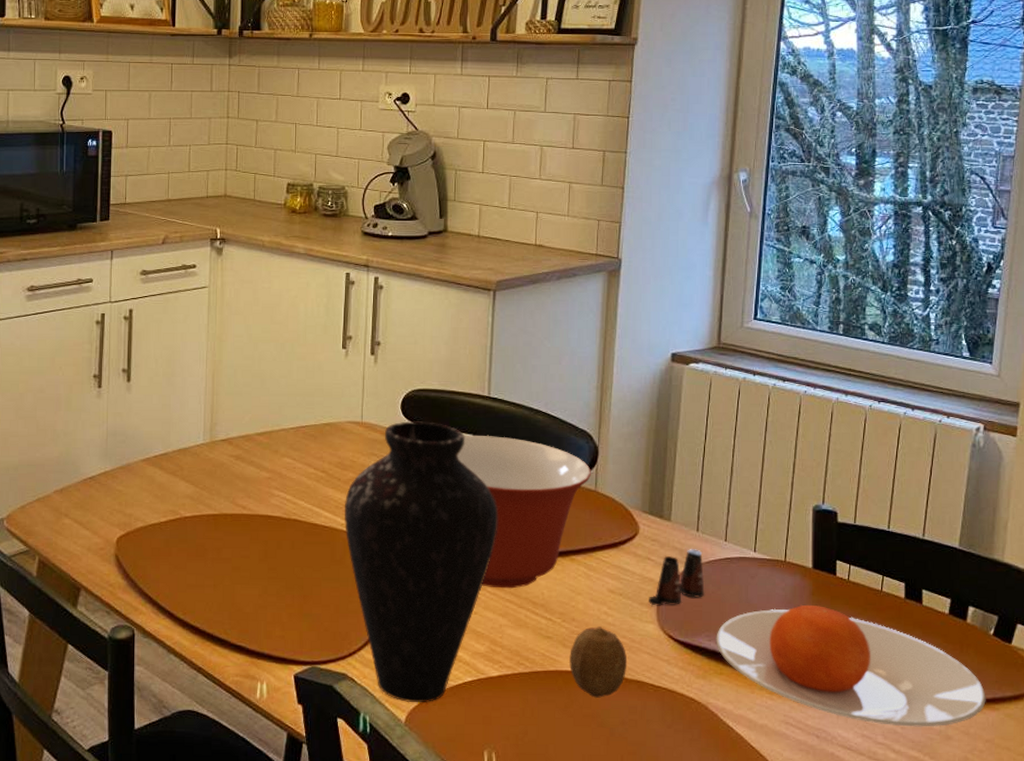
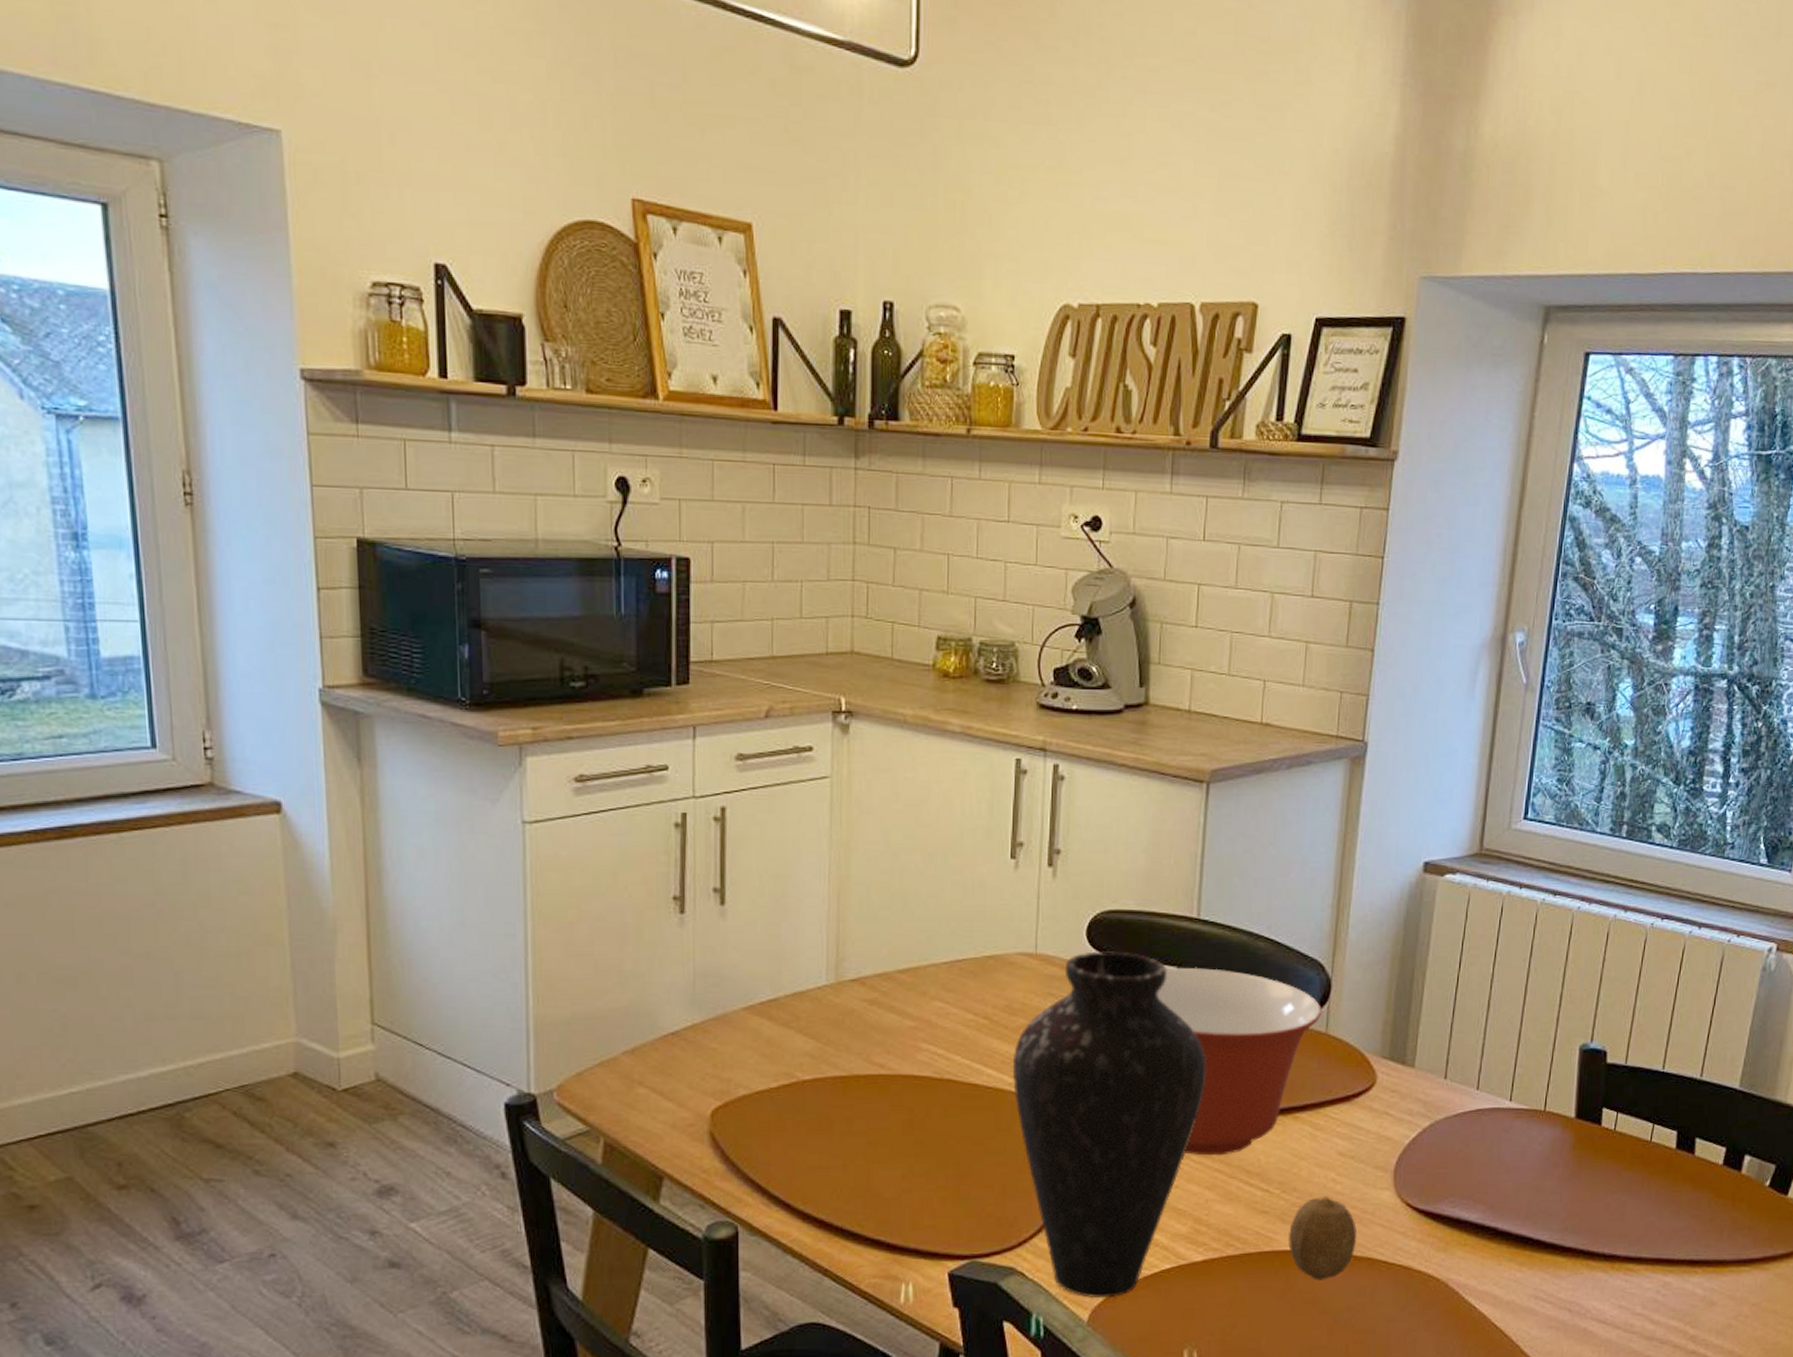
salt shaker: present [649,549,705,606] -> none [1385,1100,1451,1170]
plate: present [716,604,986,727] -> none [1460,1160,1756,1294]

